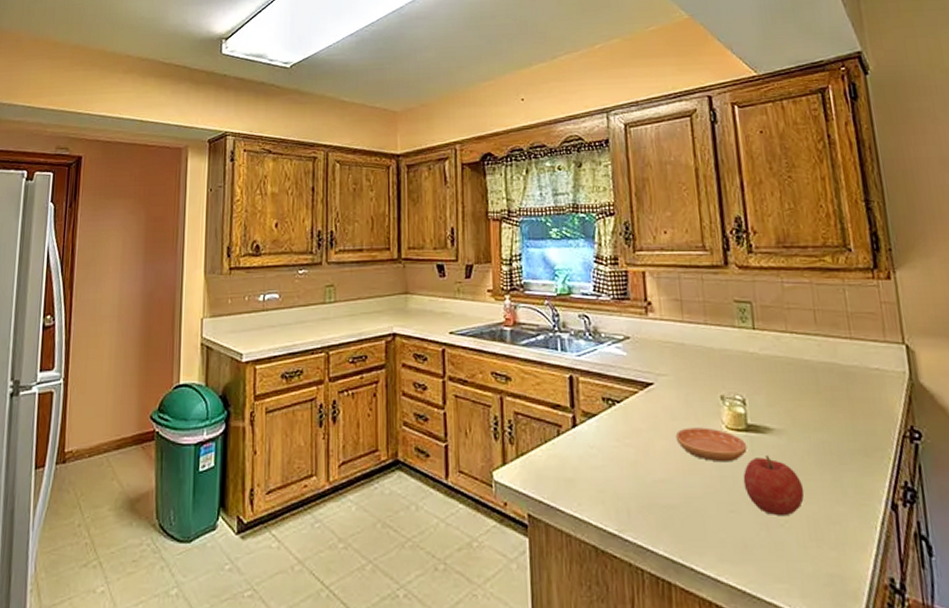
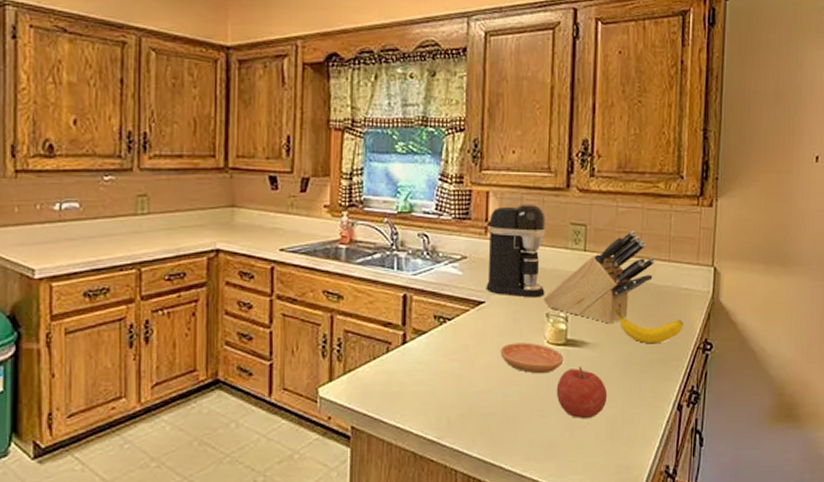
coffee maker: none [648,282,716,379] -> present [486,203,546,298]
knife block: none [715,307,836,408] -> present [543,231,656,324]
banana: none [796,390,882,431] -> present [614,308,684,344]

